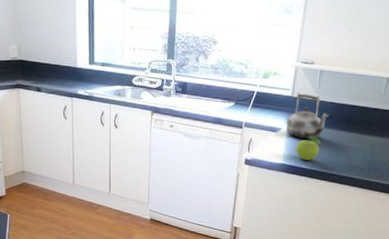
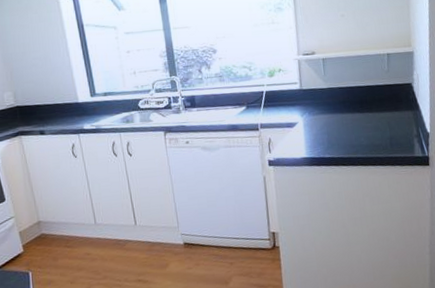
kettle: present [286,92,329,139] -> none [301,83,341,129]
fruit: present [295,136,322,161] -> none [315,123,340,150]

